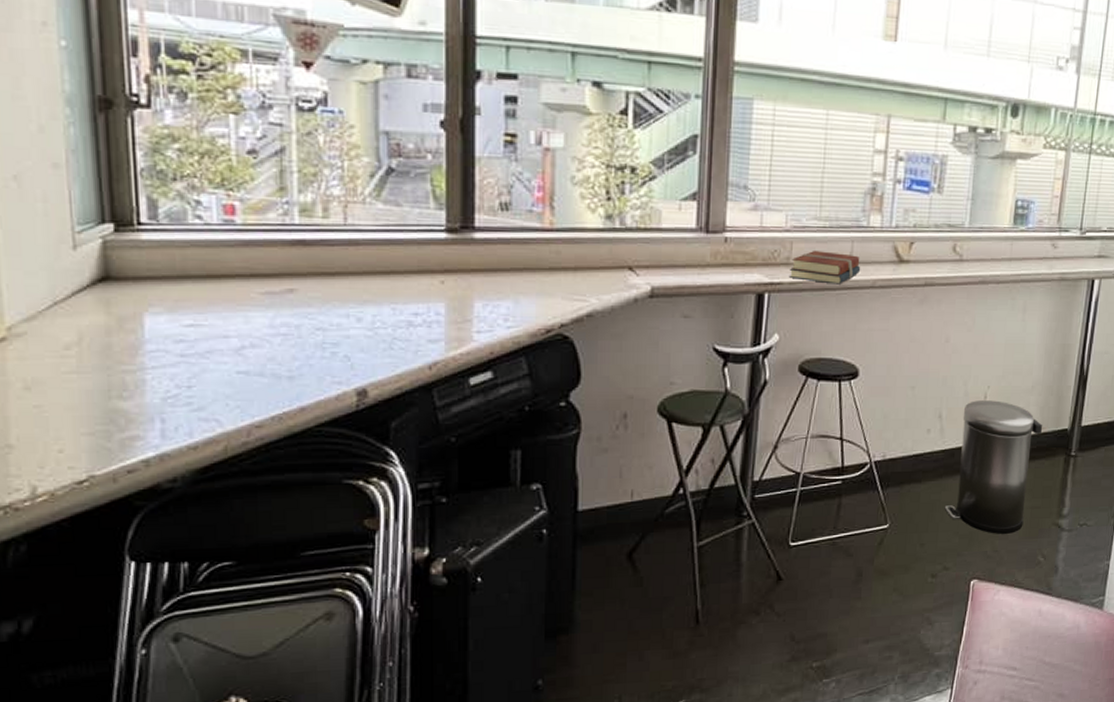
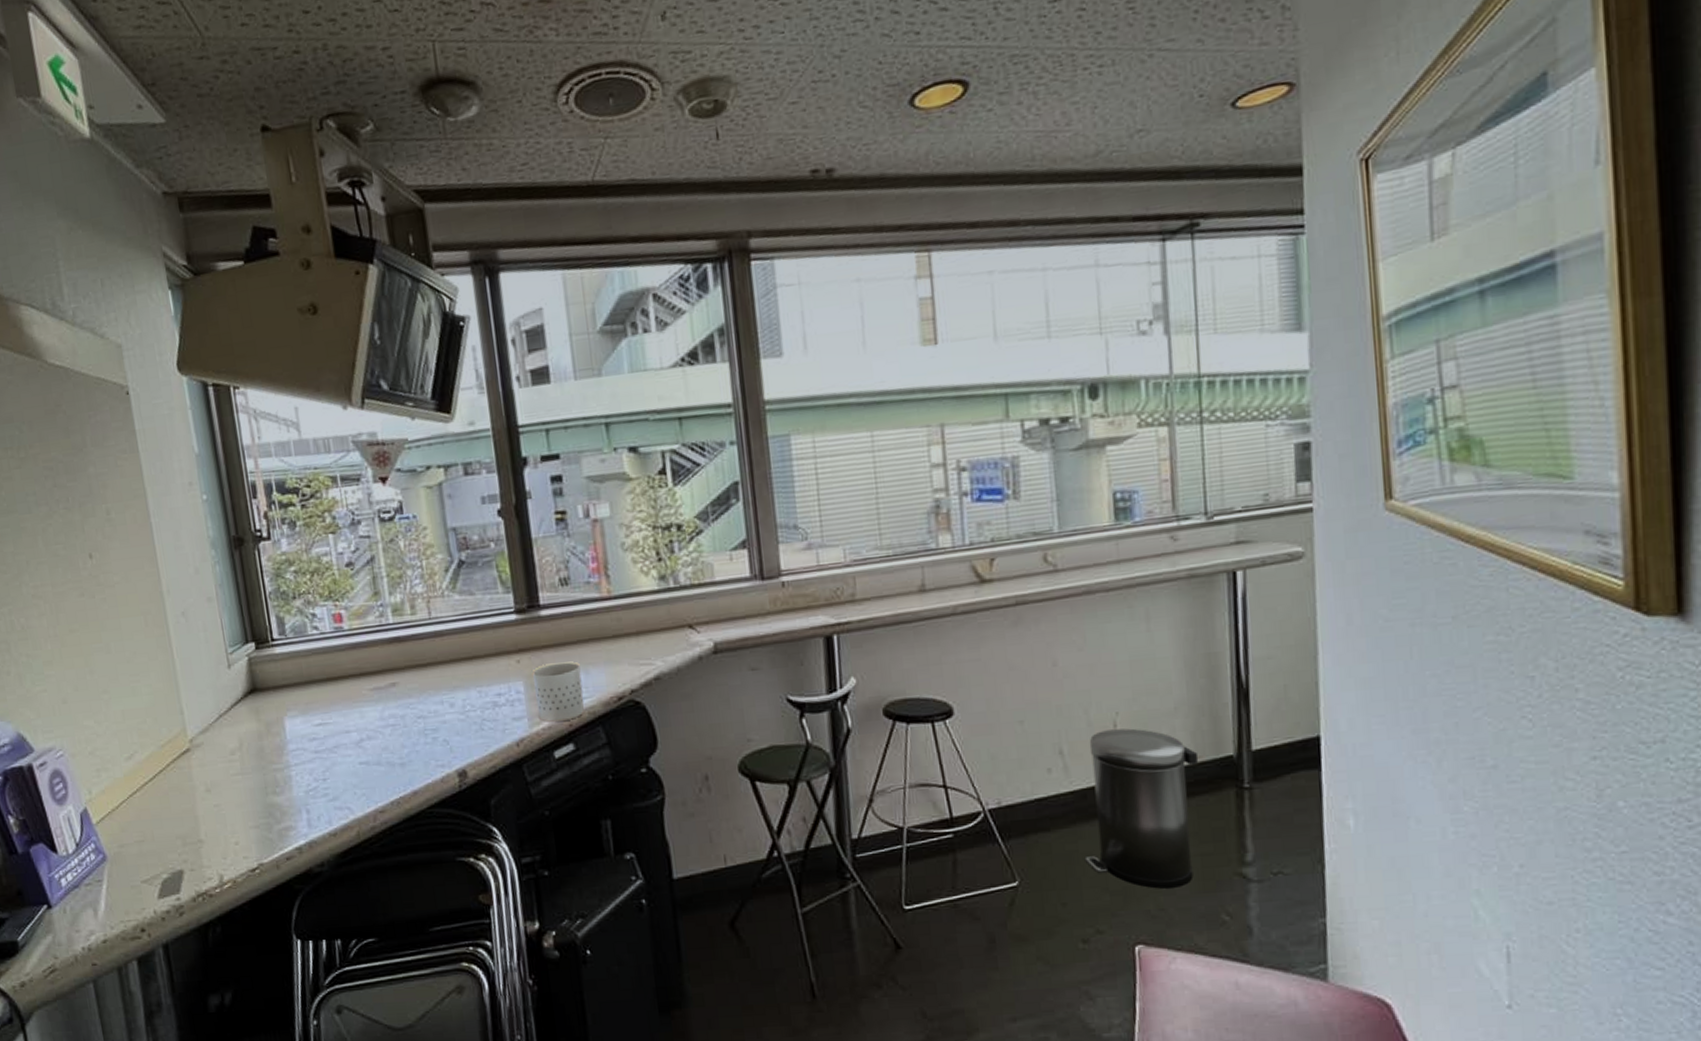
mug: none [456,288,510,349] -> present [532,662,586,723]
books: present [790,251,861,285] -> none [857,581,937,617]

